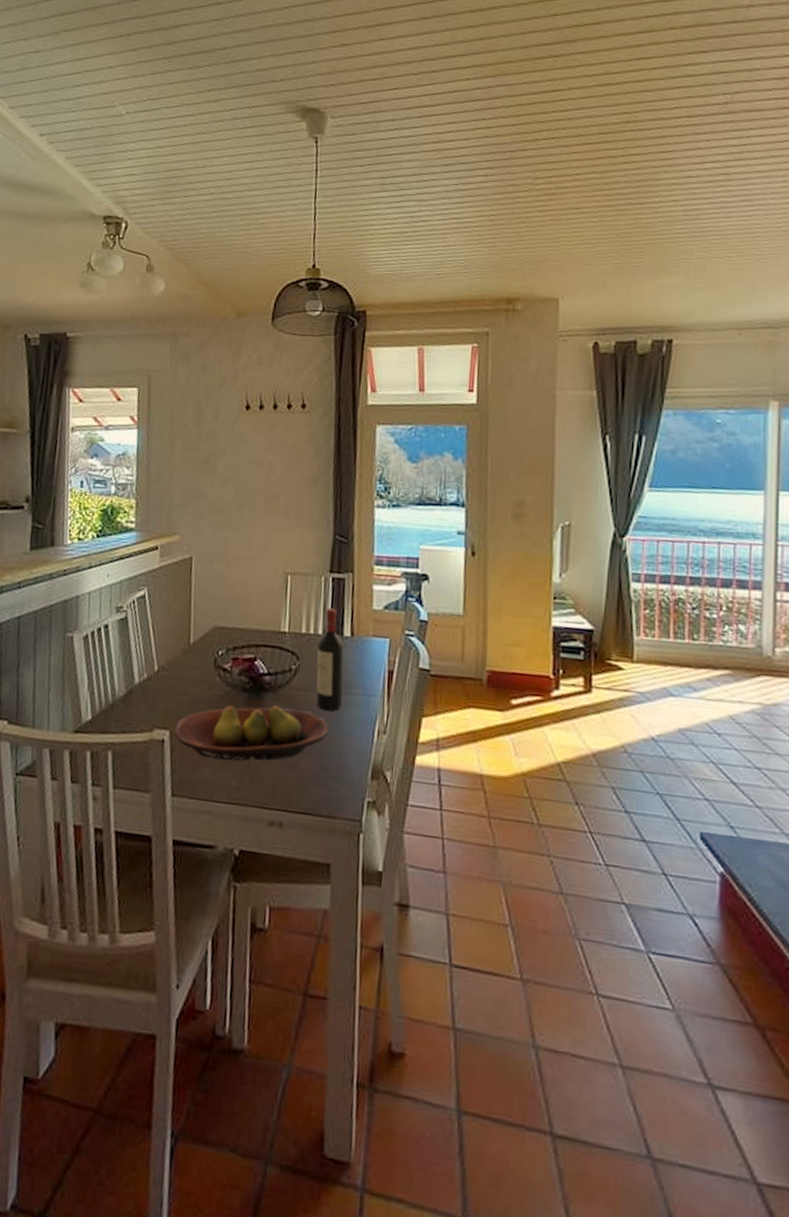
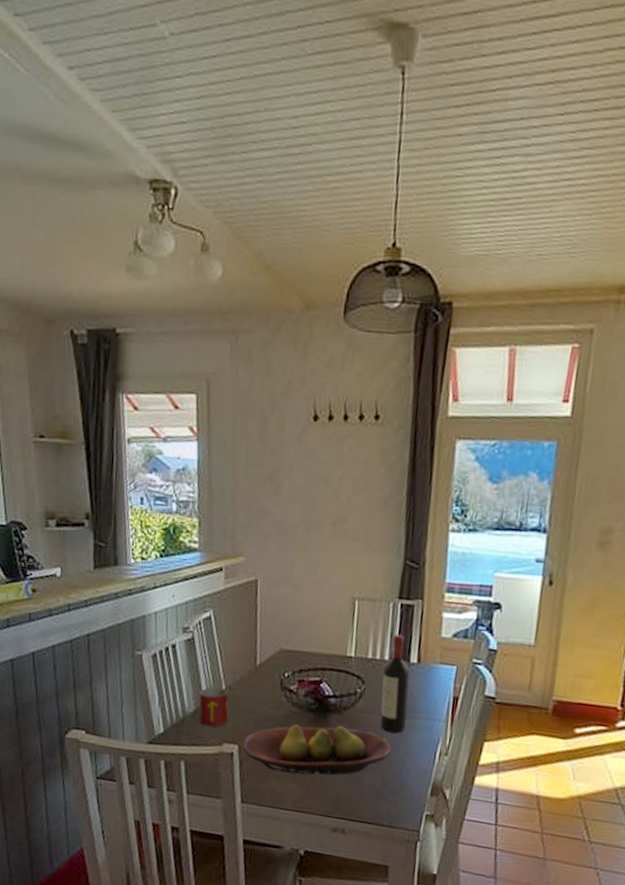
mug: none [129,668,161,712] -> present [198,686,229,727]

